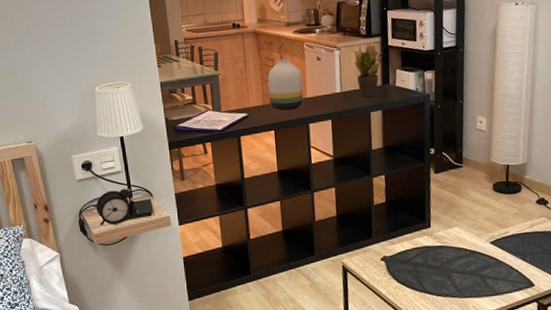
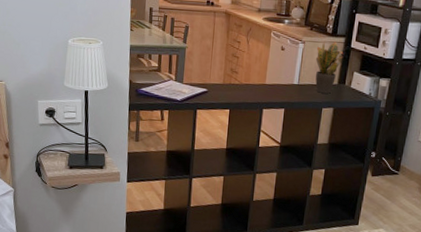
alarm clock: present [92,188,138,226] -> none [50,139,92,172]
vase: present [267,59,304,111] -> none [229,43,265,93]

